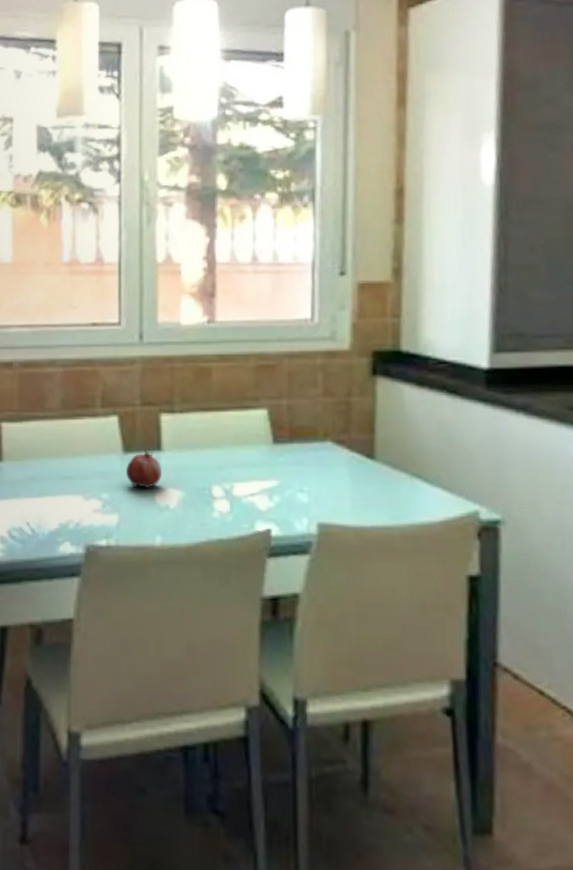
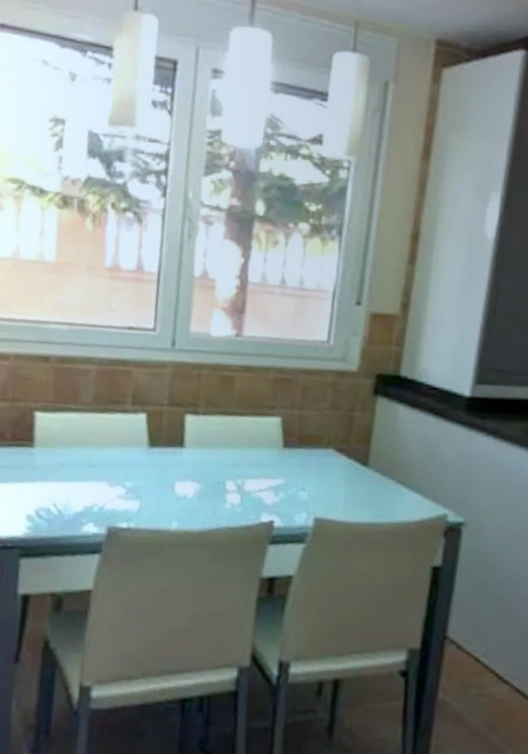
fruit: present [126,449,162,488] -> none [150,445,183,480]

